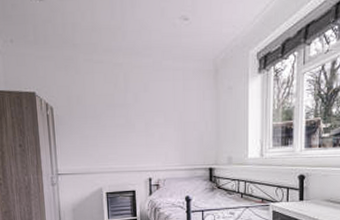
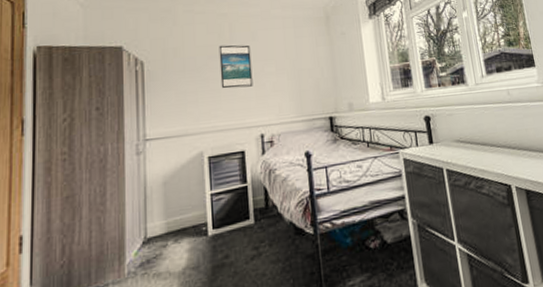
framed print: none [114,95,144,136] -> present [218,45,253,89]

